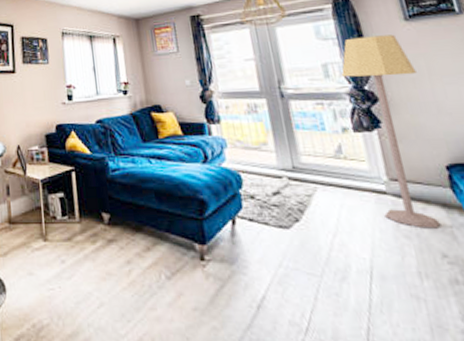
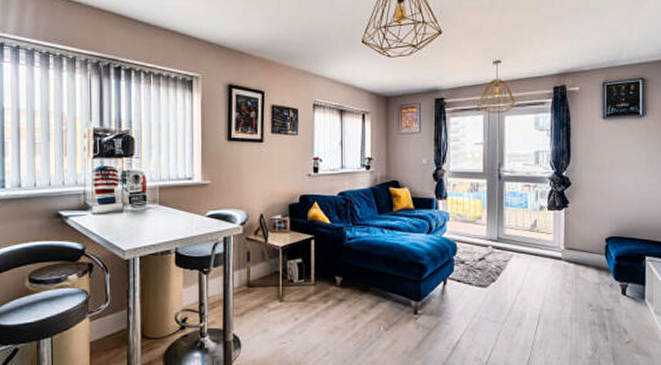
lamp: present [341,34,441,229] -> none [549,130,602,286]

